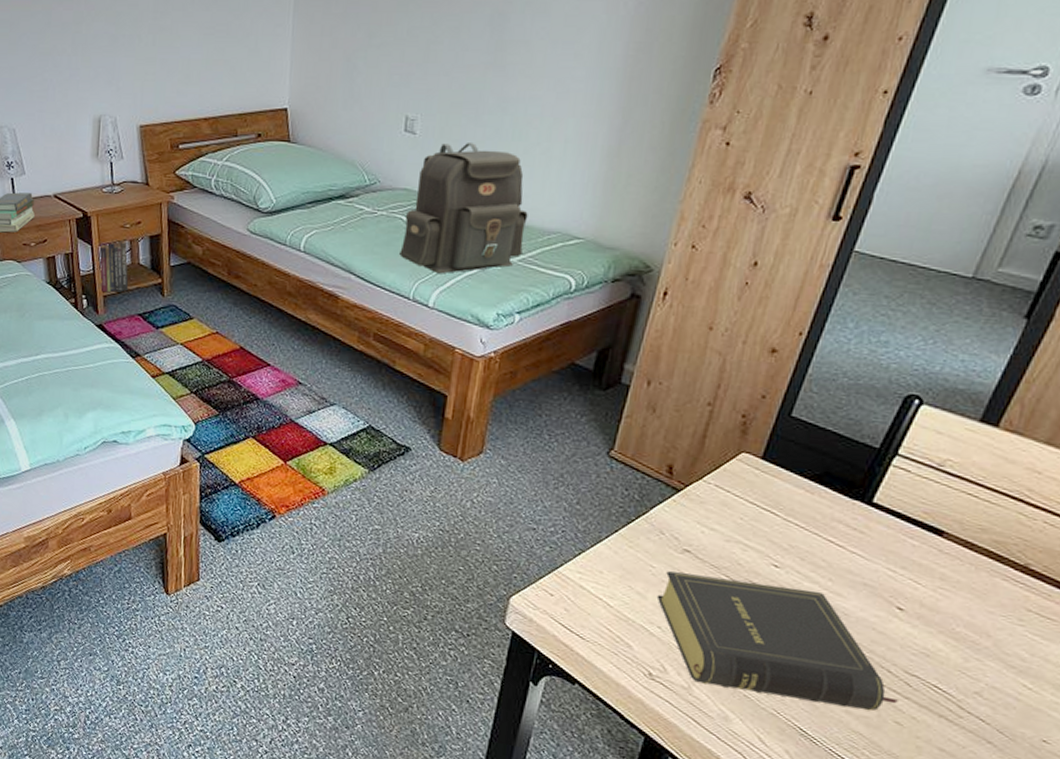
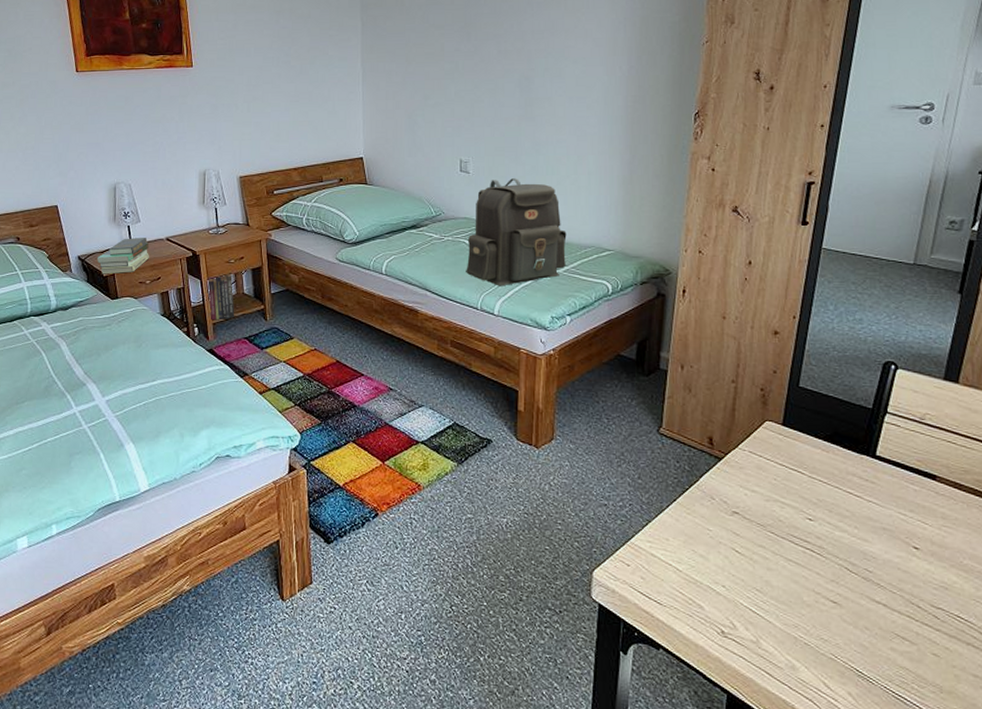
book: present [657,571,900,712] -> none [717,533,932,646]

